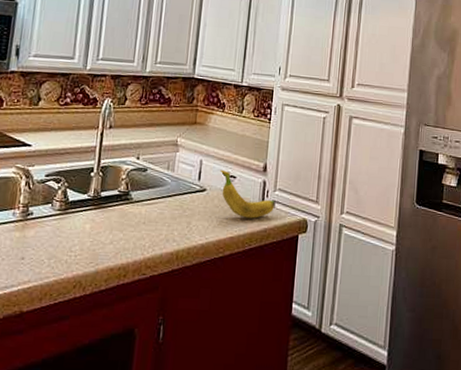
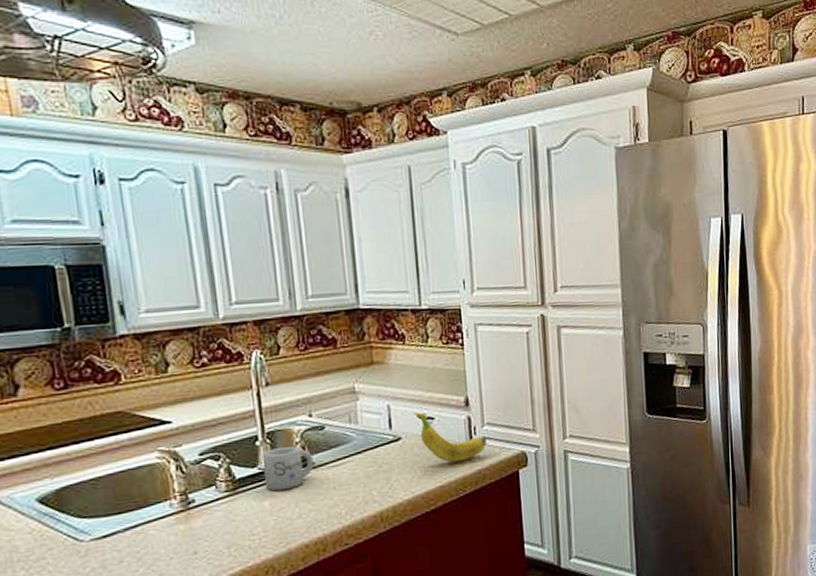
mug: none [89,181,133,217] -> present [261,446,314,491]

